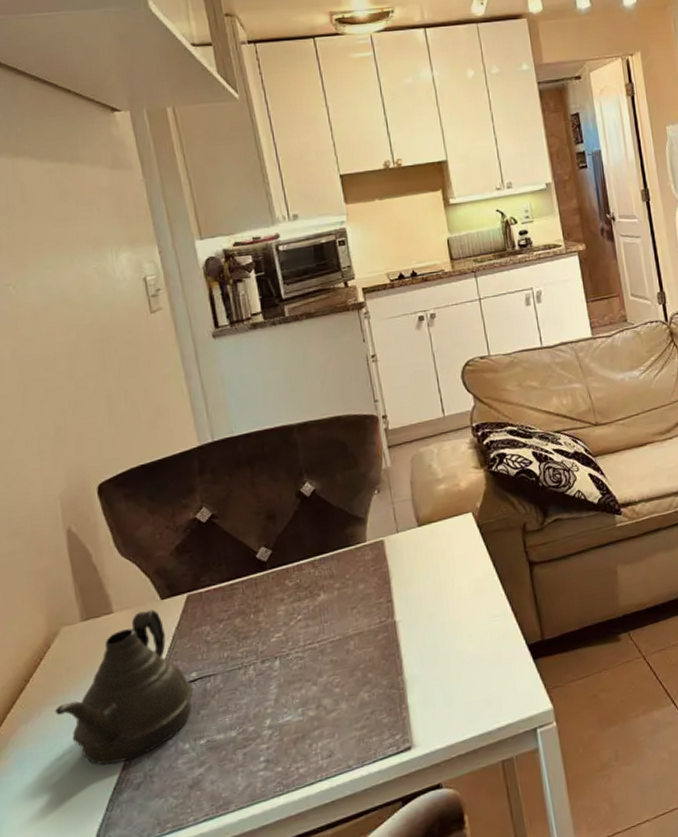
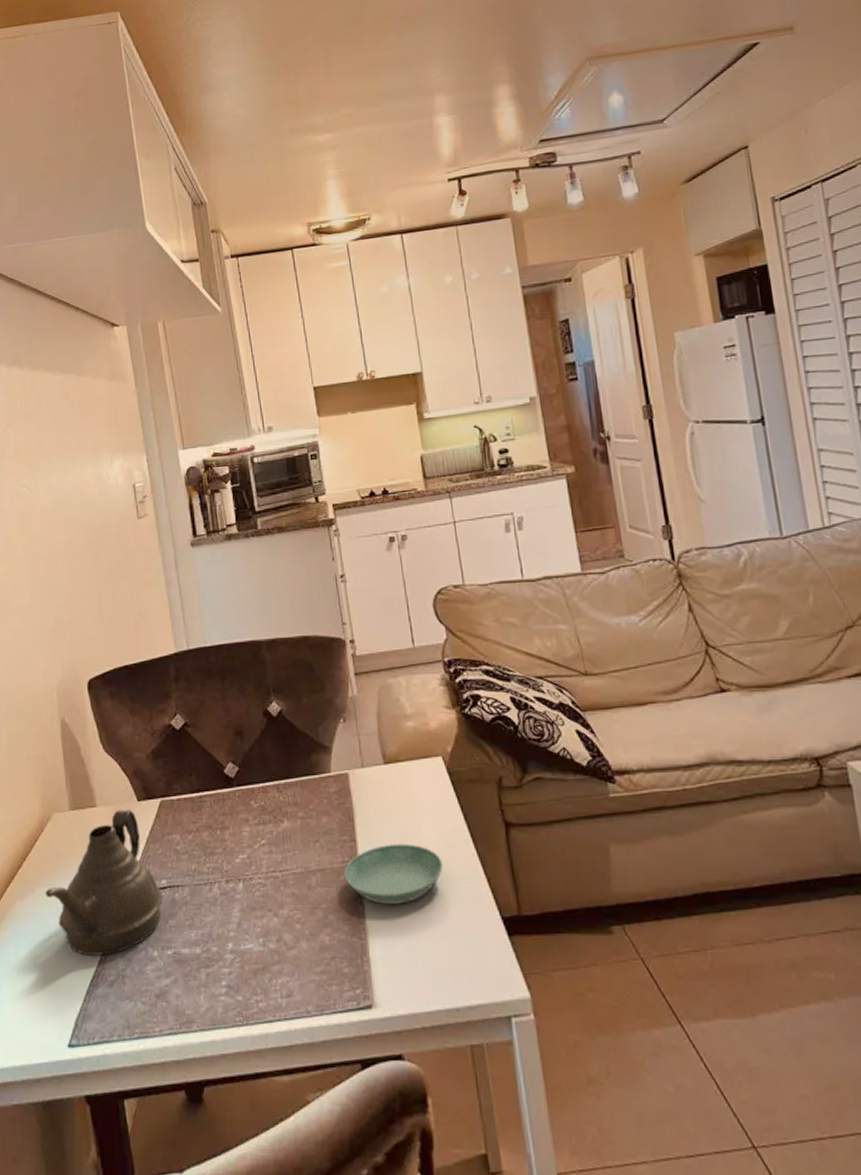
saucer: none [381,595,475,654] -> present [344,843,443,904]

